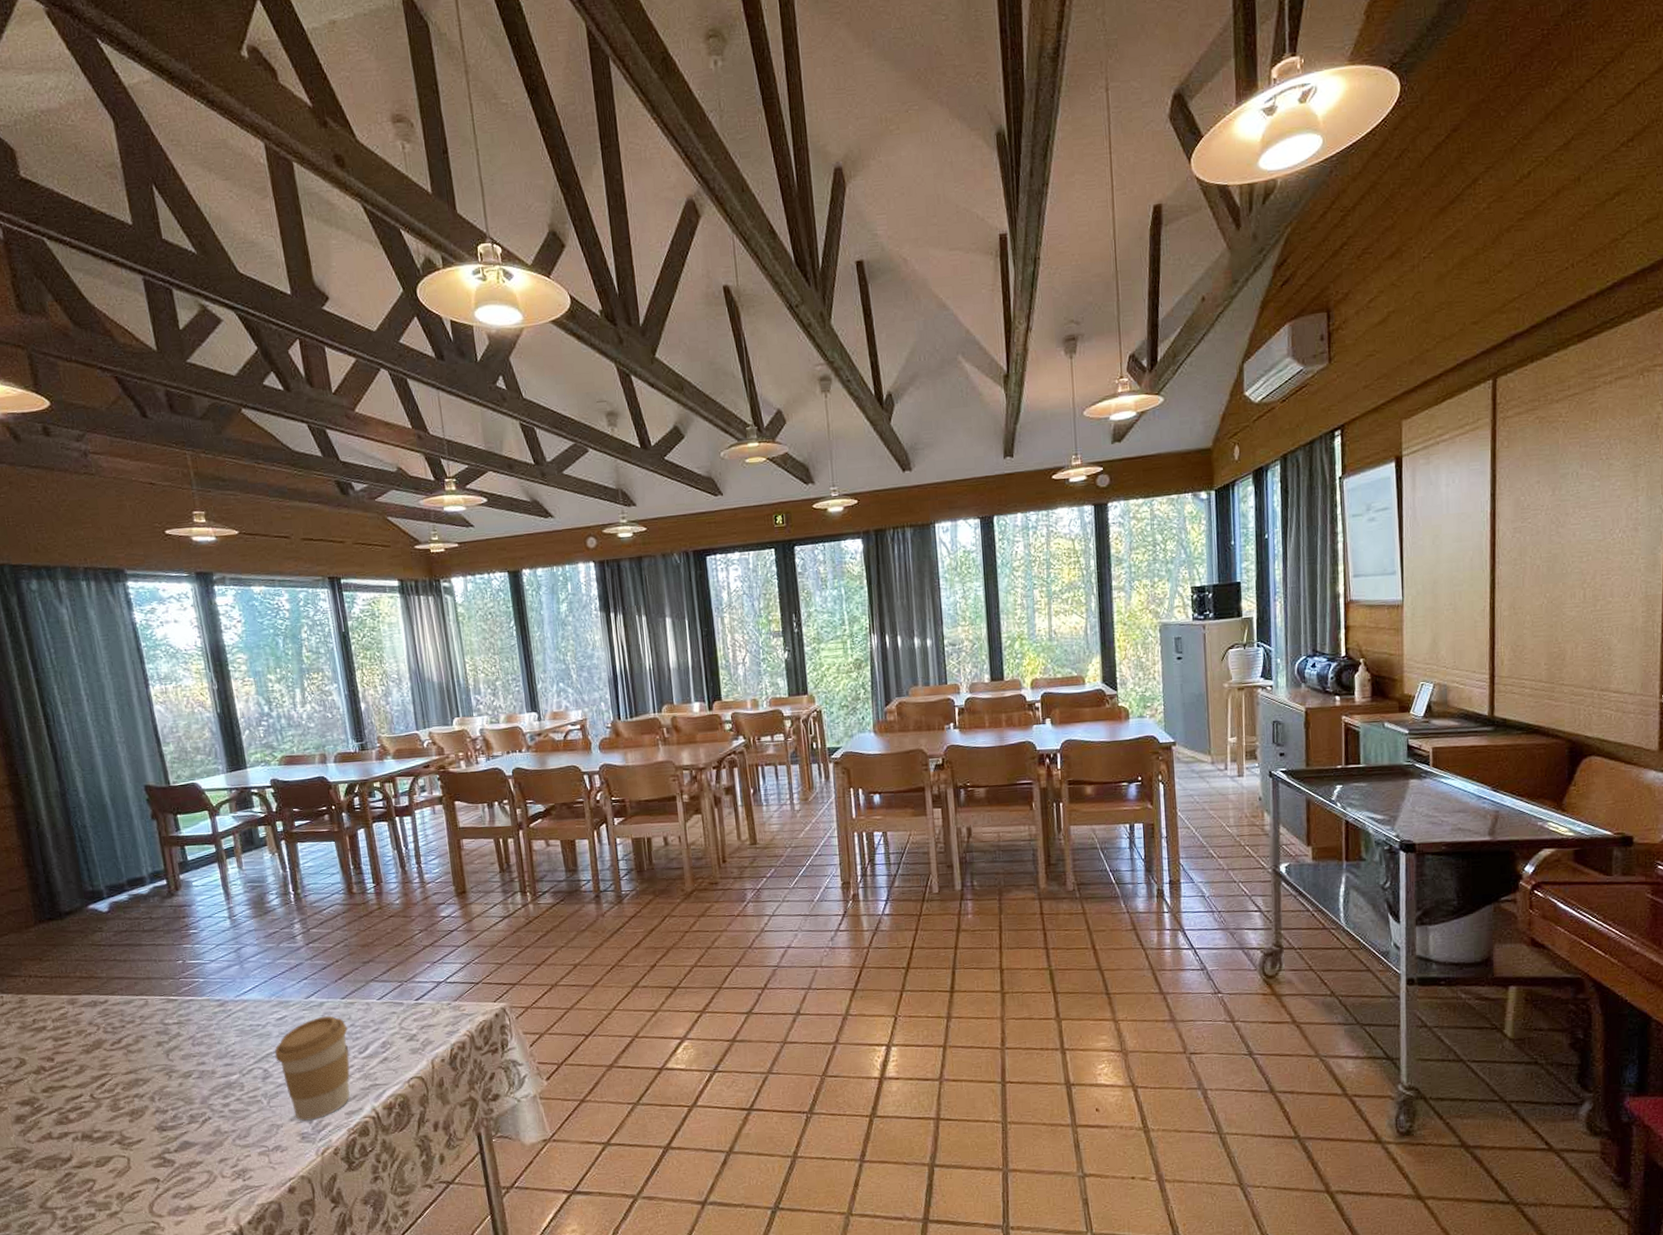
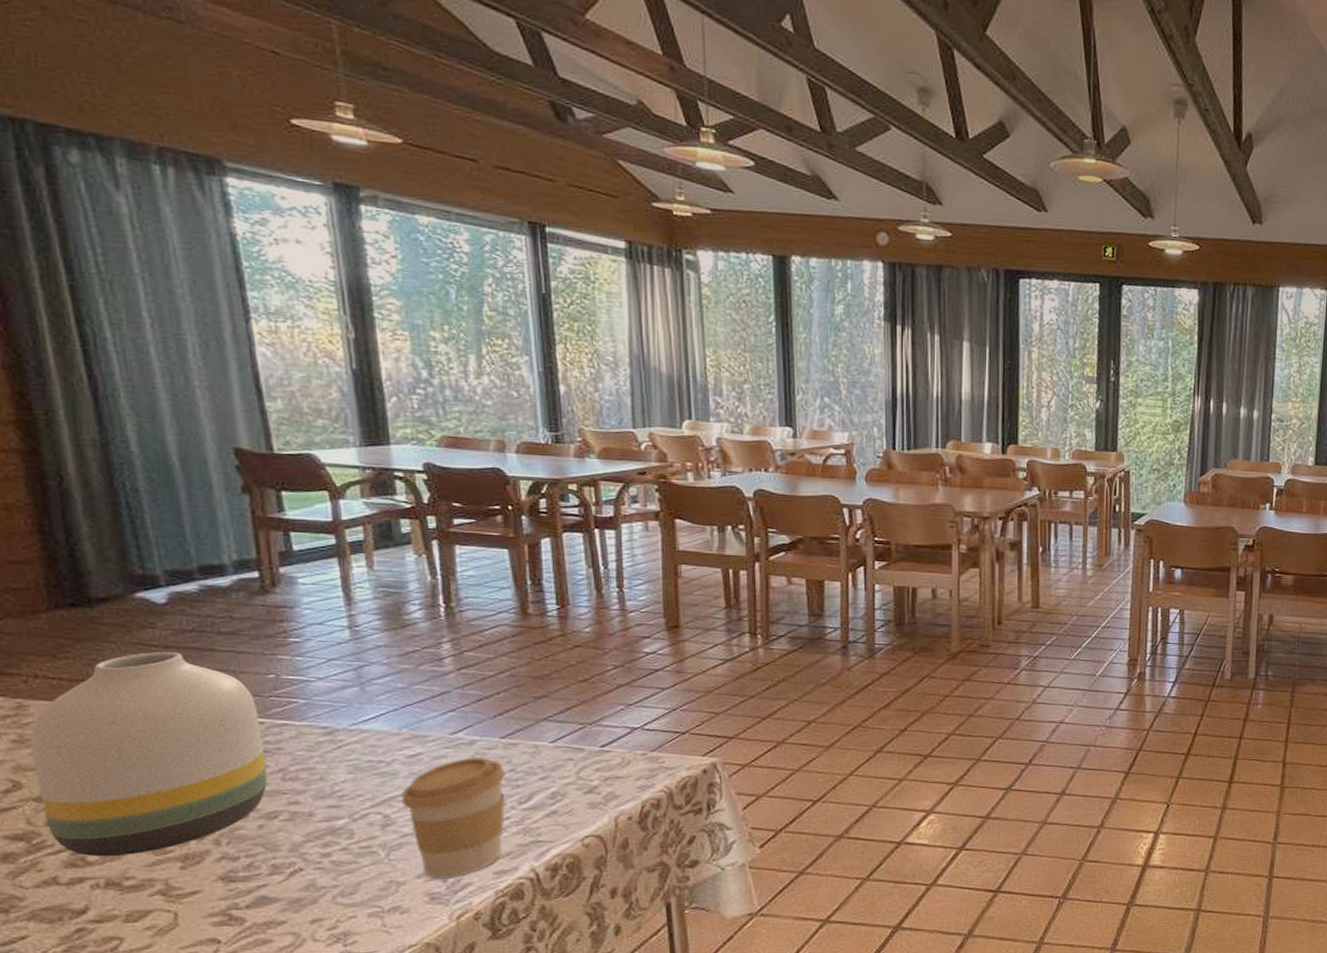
vase: none [28,948,183,1115] -> present [29,651,268,857]

